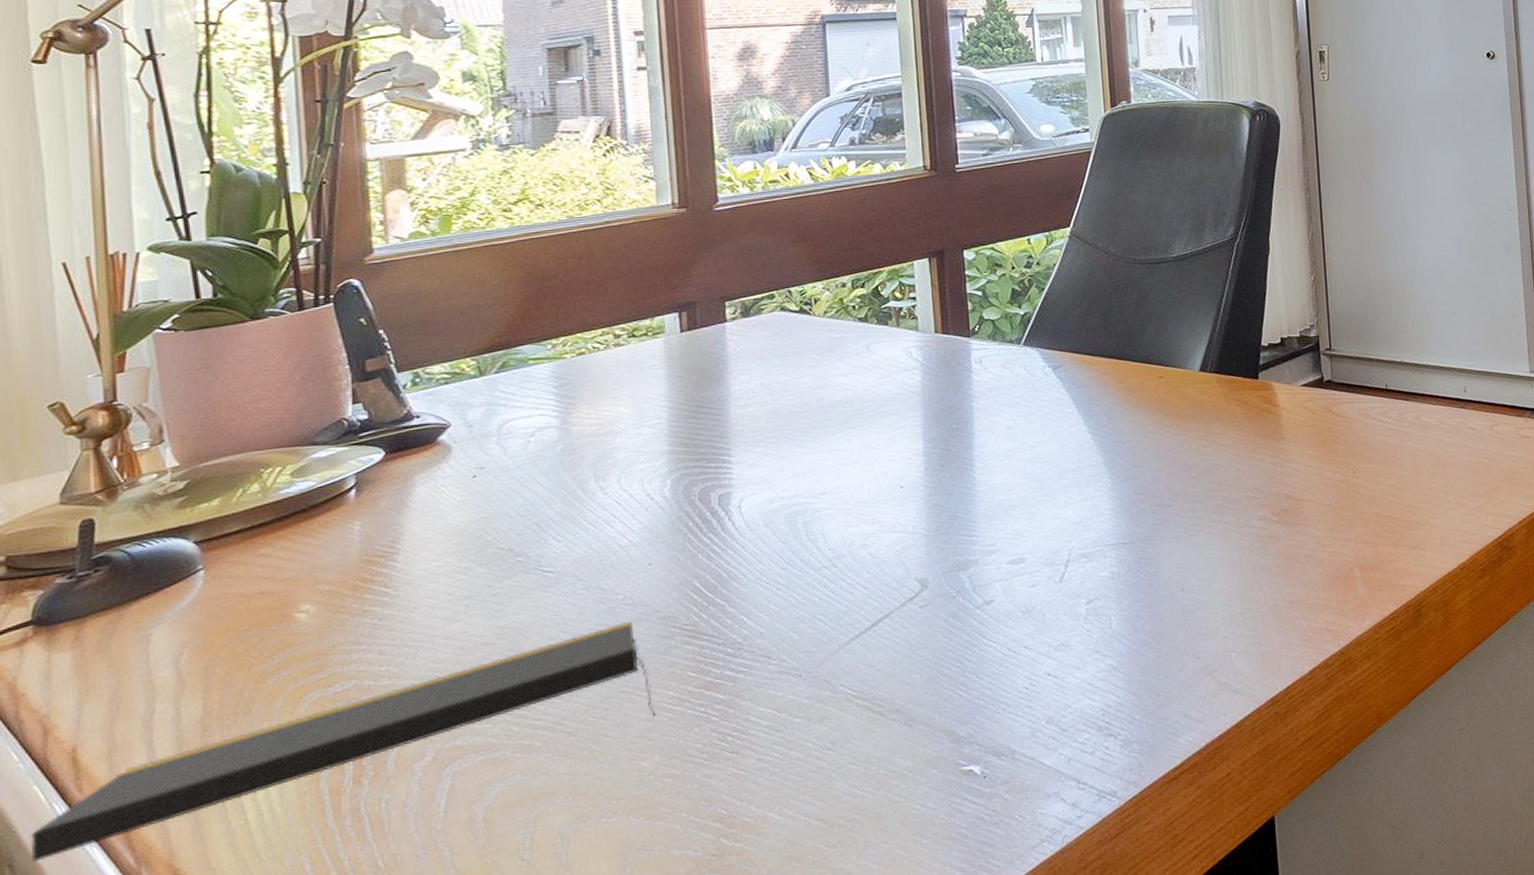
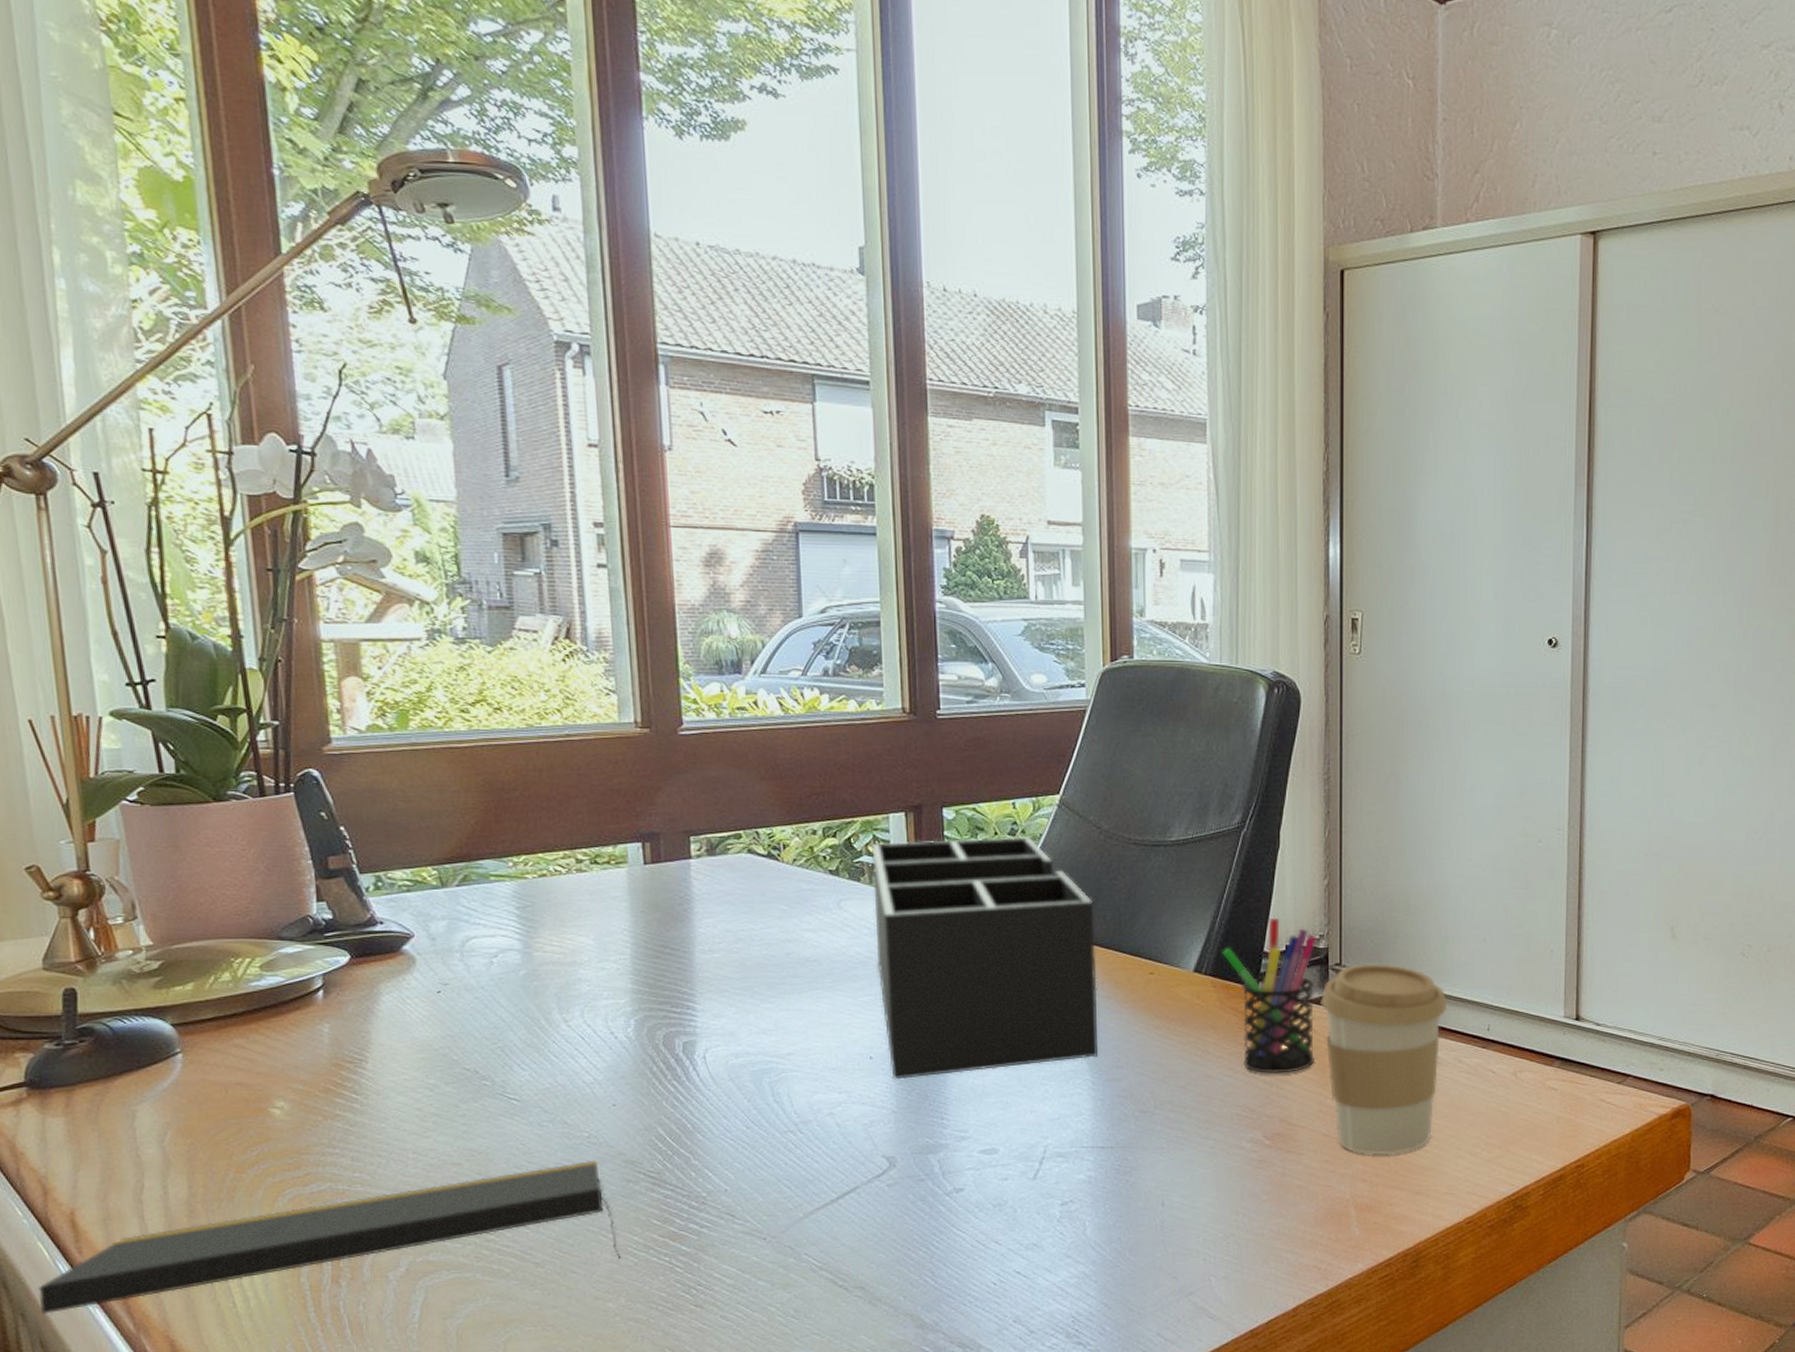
desk organizer: none [898,268,1116,505] -> present [872,837,1099,1080]
pen holder: none [1224,314,1313,456] -> present [1222,917,1317,1074]
coffee cup: none [1315,343,1427,518] -> present [1321,963,1447,1155]

